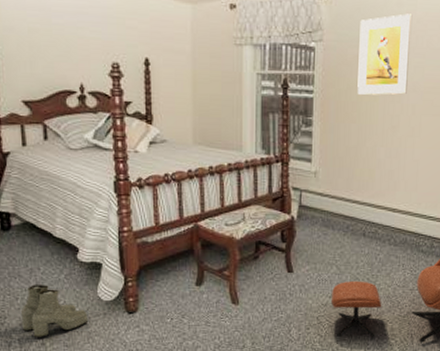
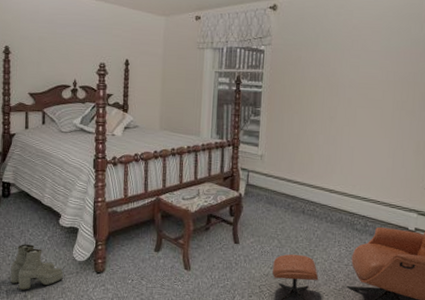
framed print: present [357,14,413,96] -> none [300,22,349,90]

